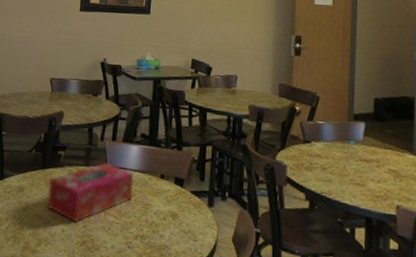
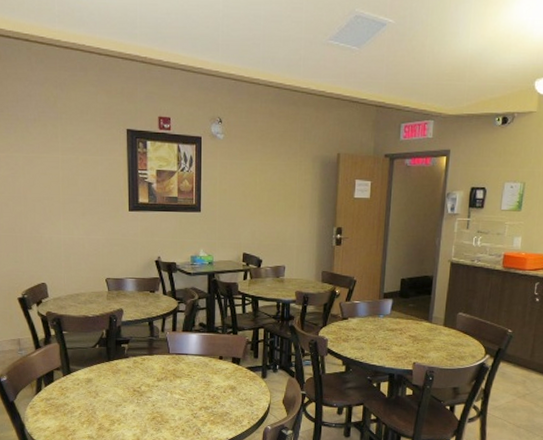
tissue box: present [47,162,133,223] -> none [116,351,194,403]

